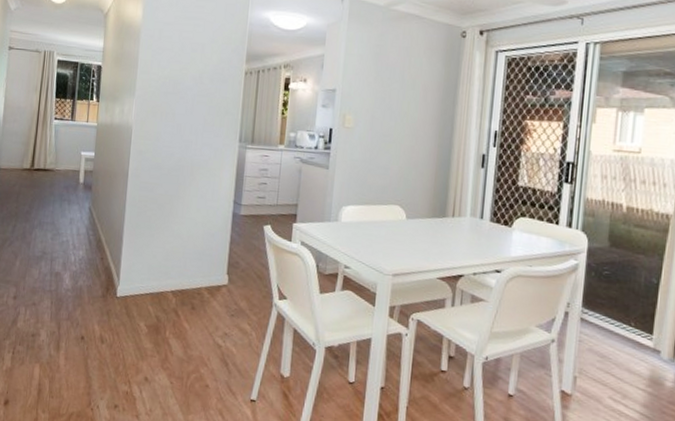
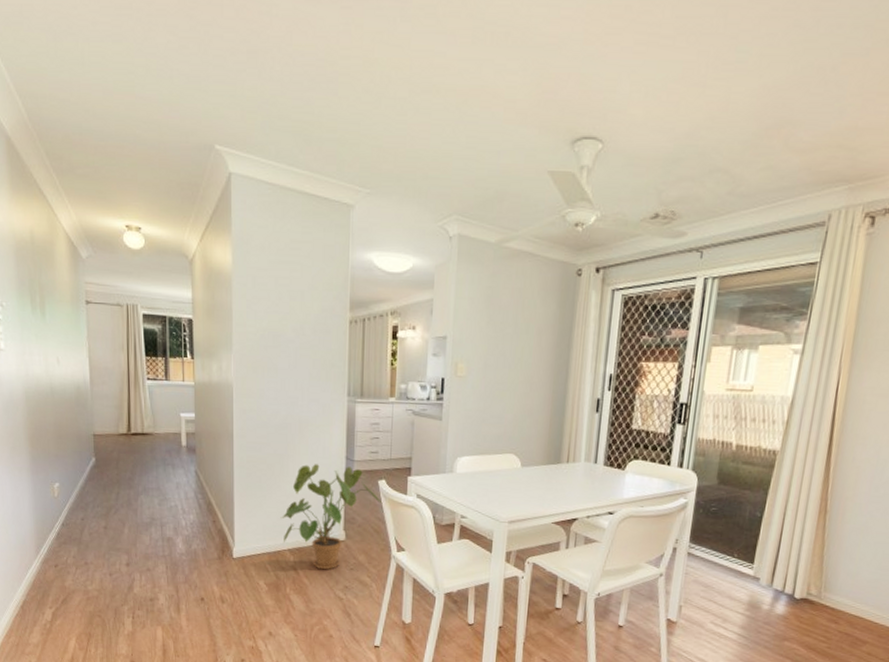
house plant: none [166,206,267,315] -> present [280,464,383,570]

